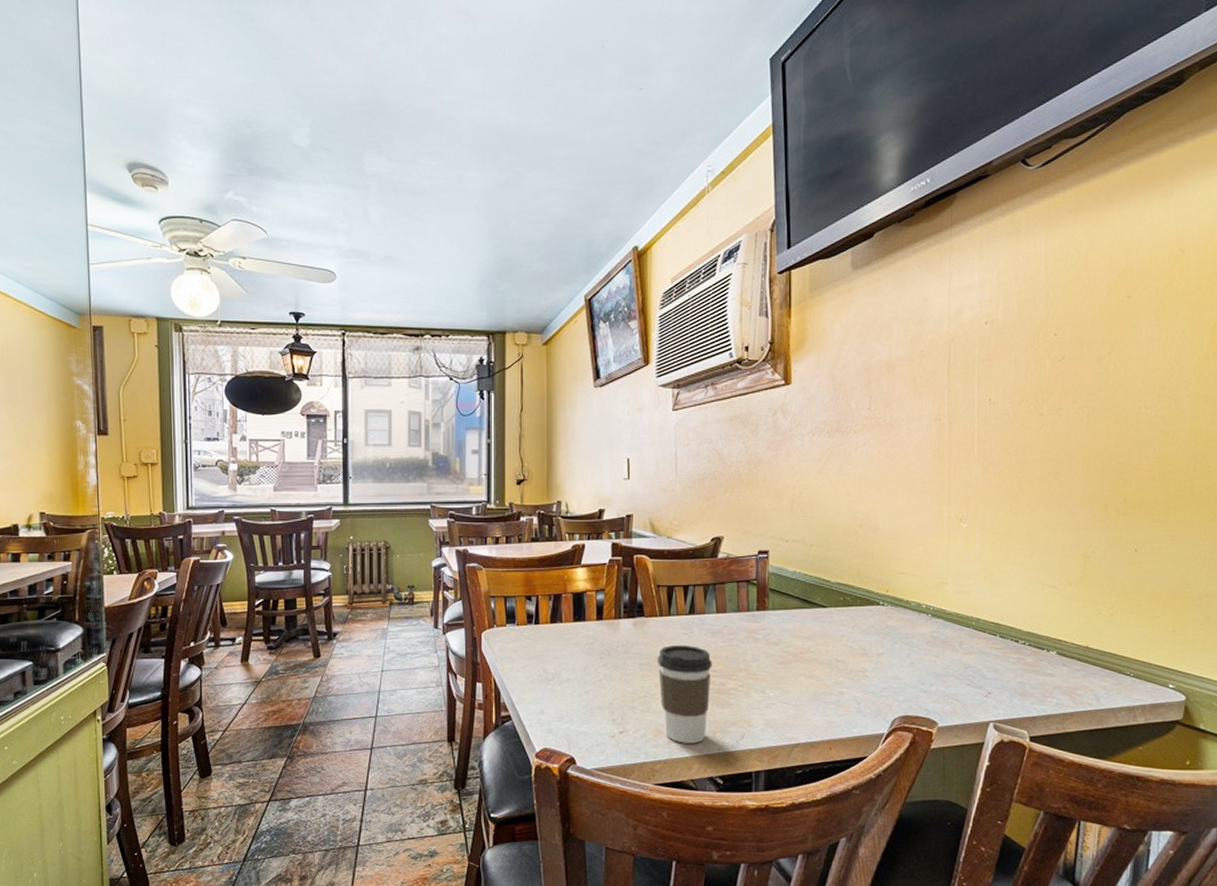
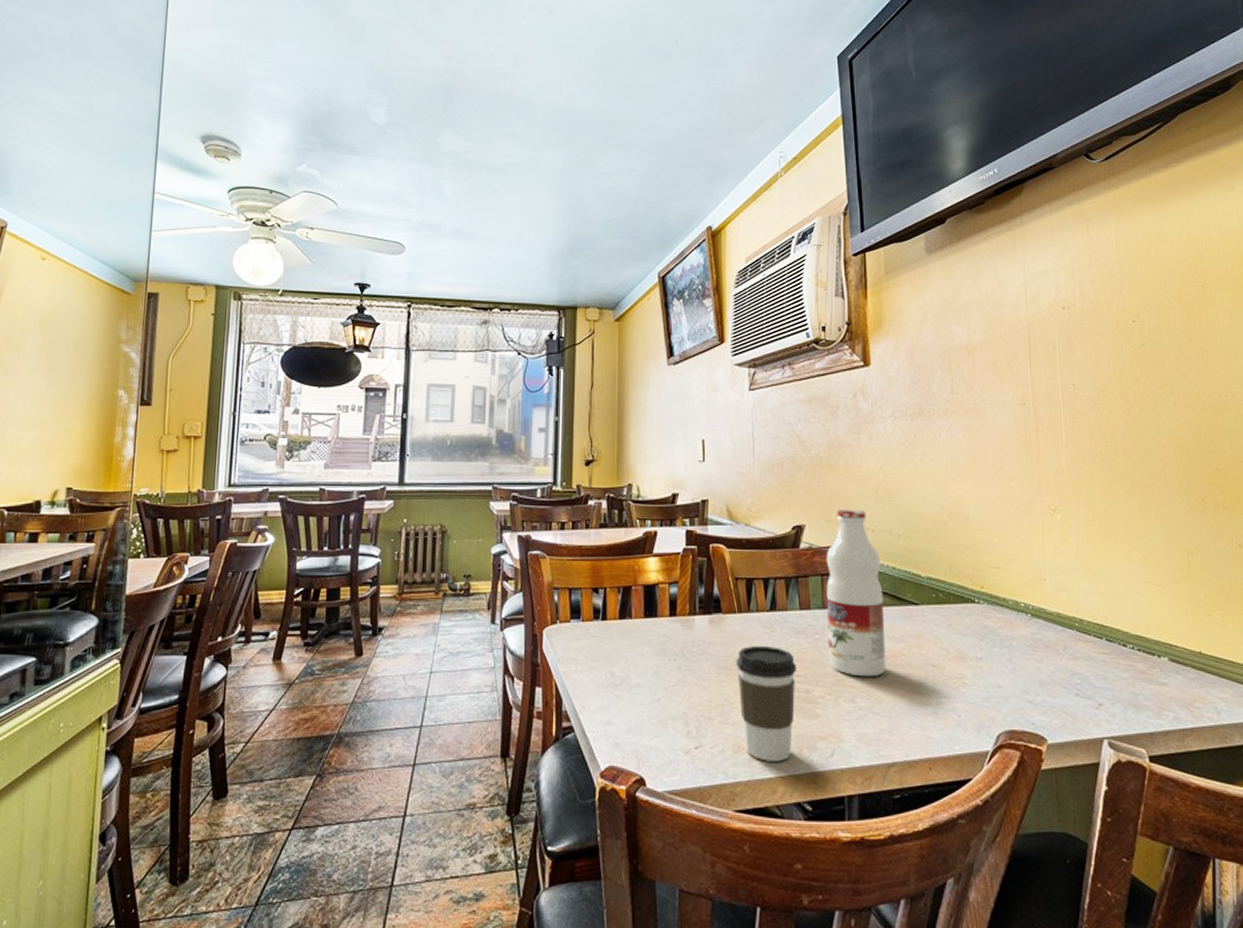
beverage bottle: none [741,522,795,671] -> present [826,509,886,677]

